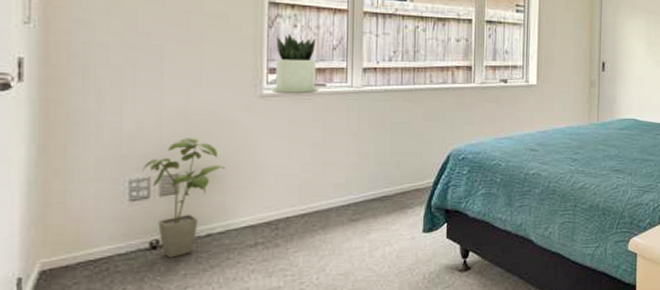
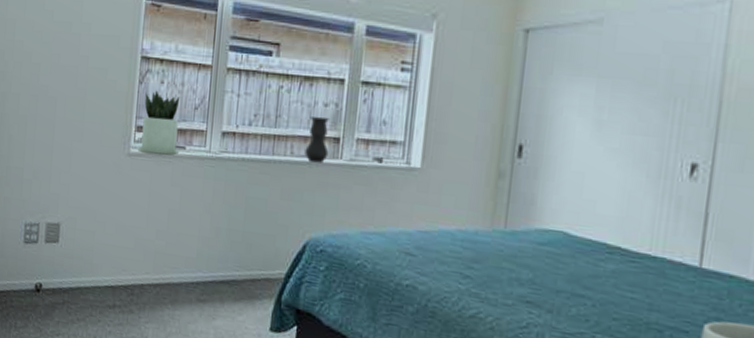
house plant: present [142,138,225,258] -> none [34,189,95,304]
vase: none [442,51,463,88] -> present [304,117,331,163]

